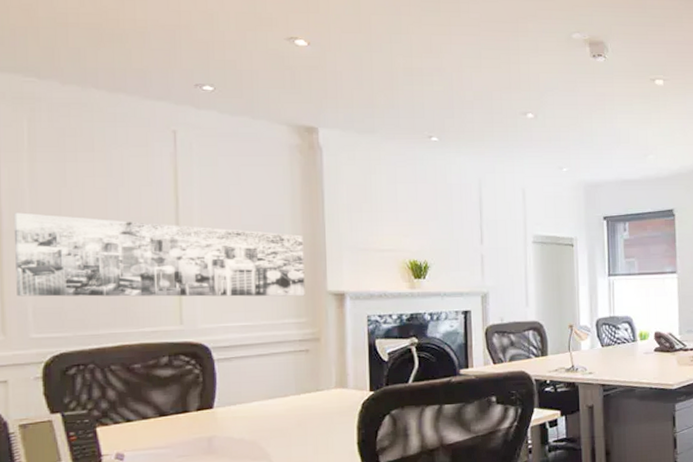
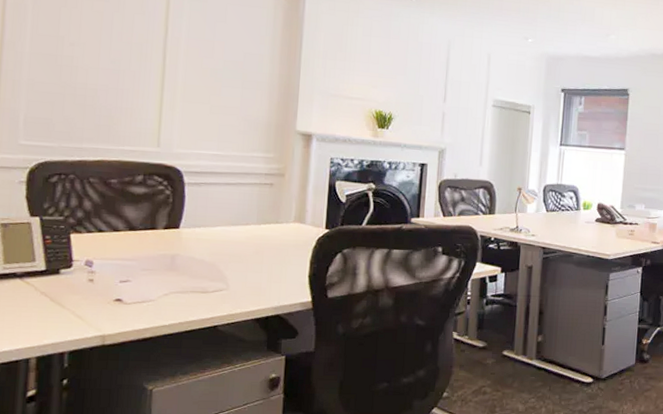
wall art: present [13,212,305,297] -> none [11,26,279,133]

